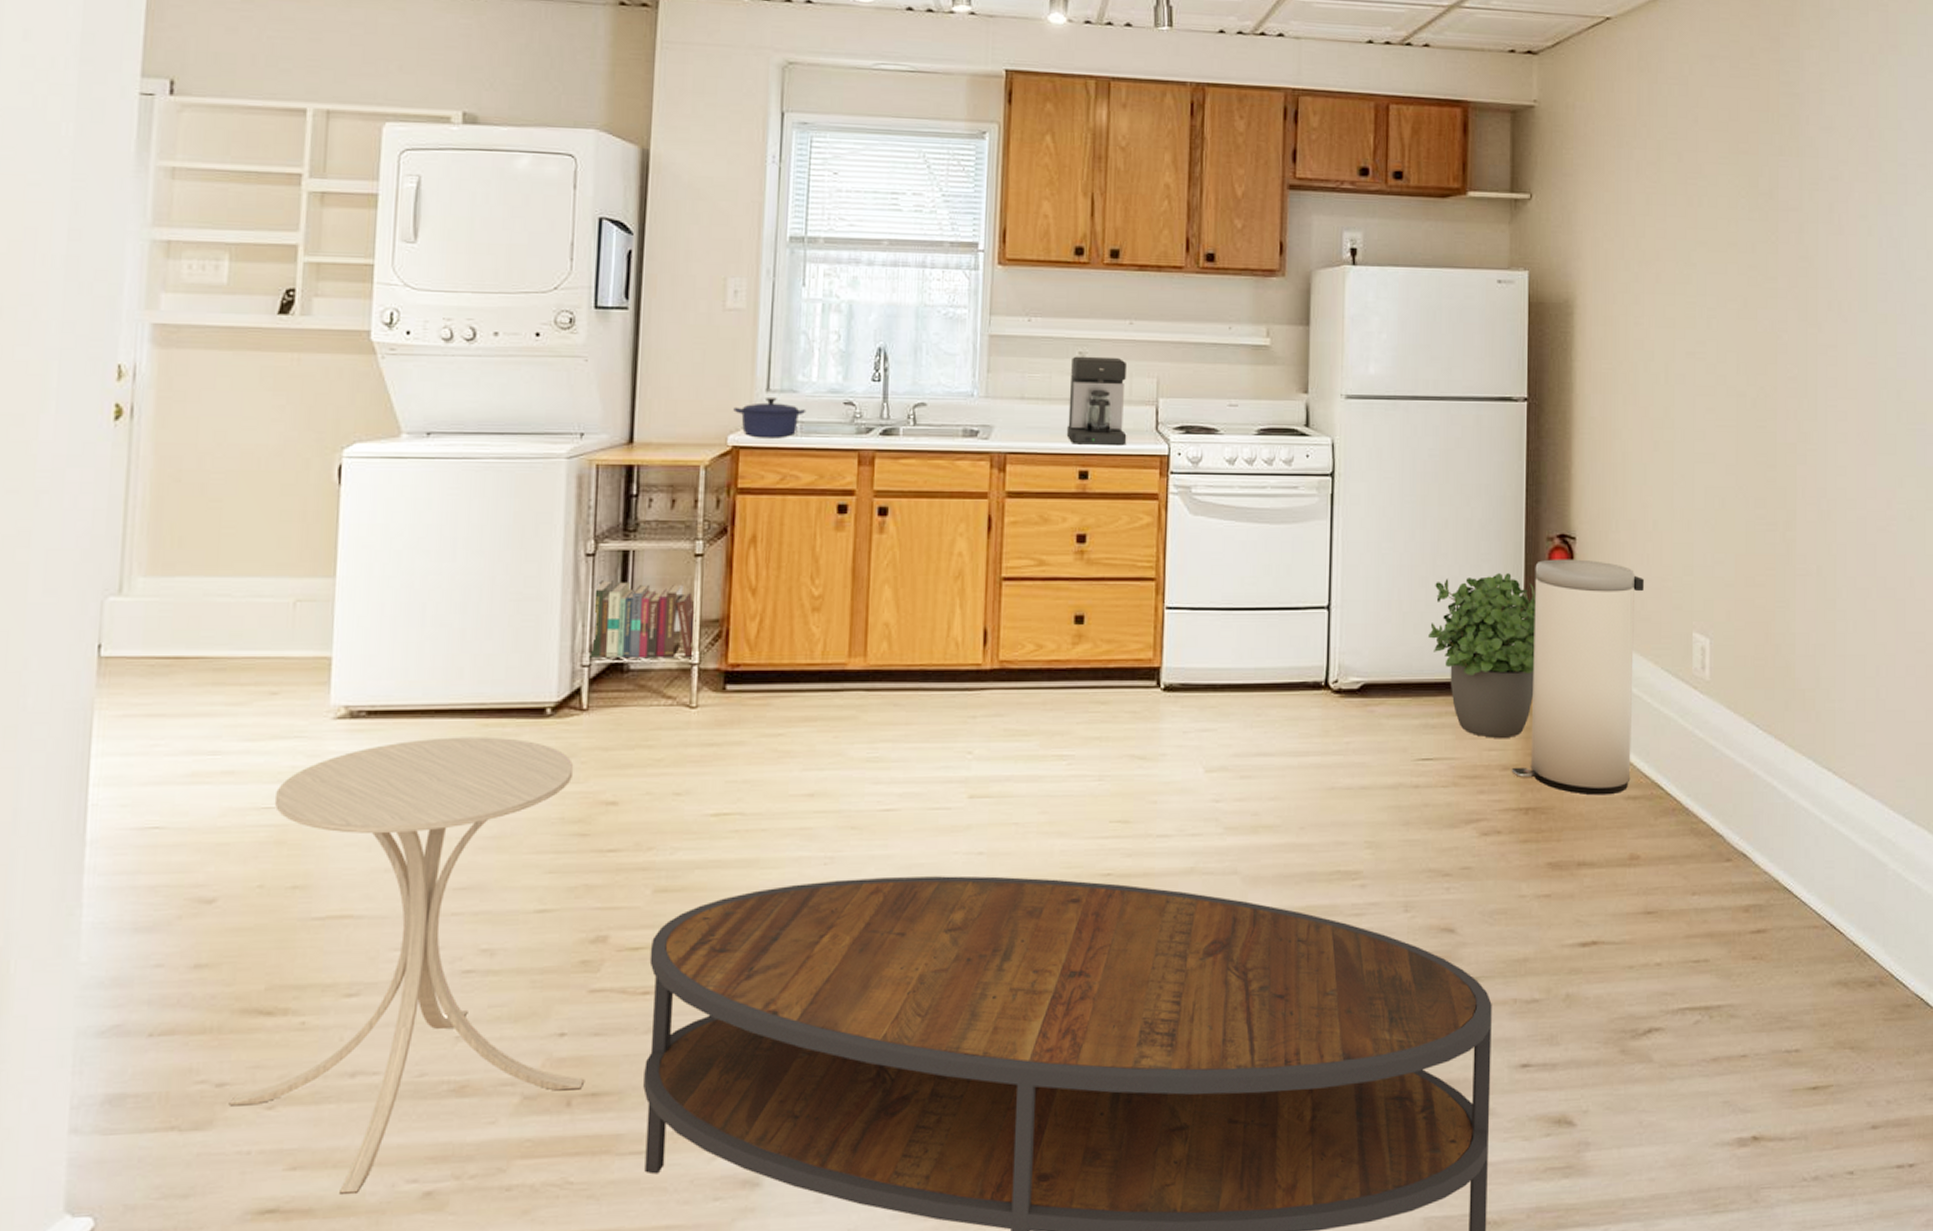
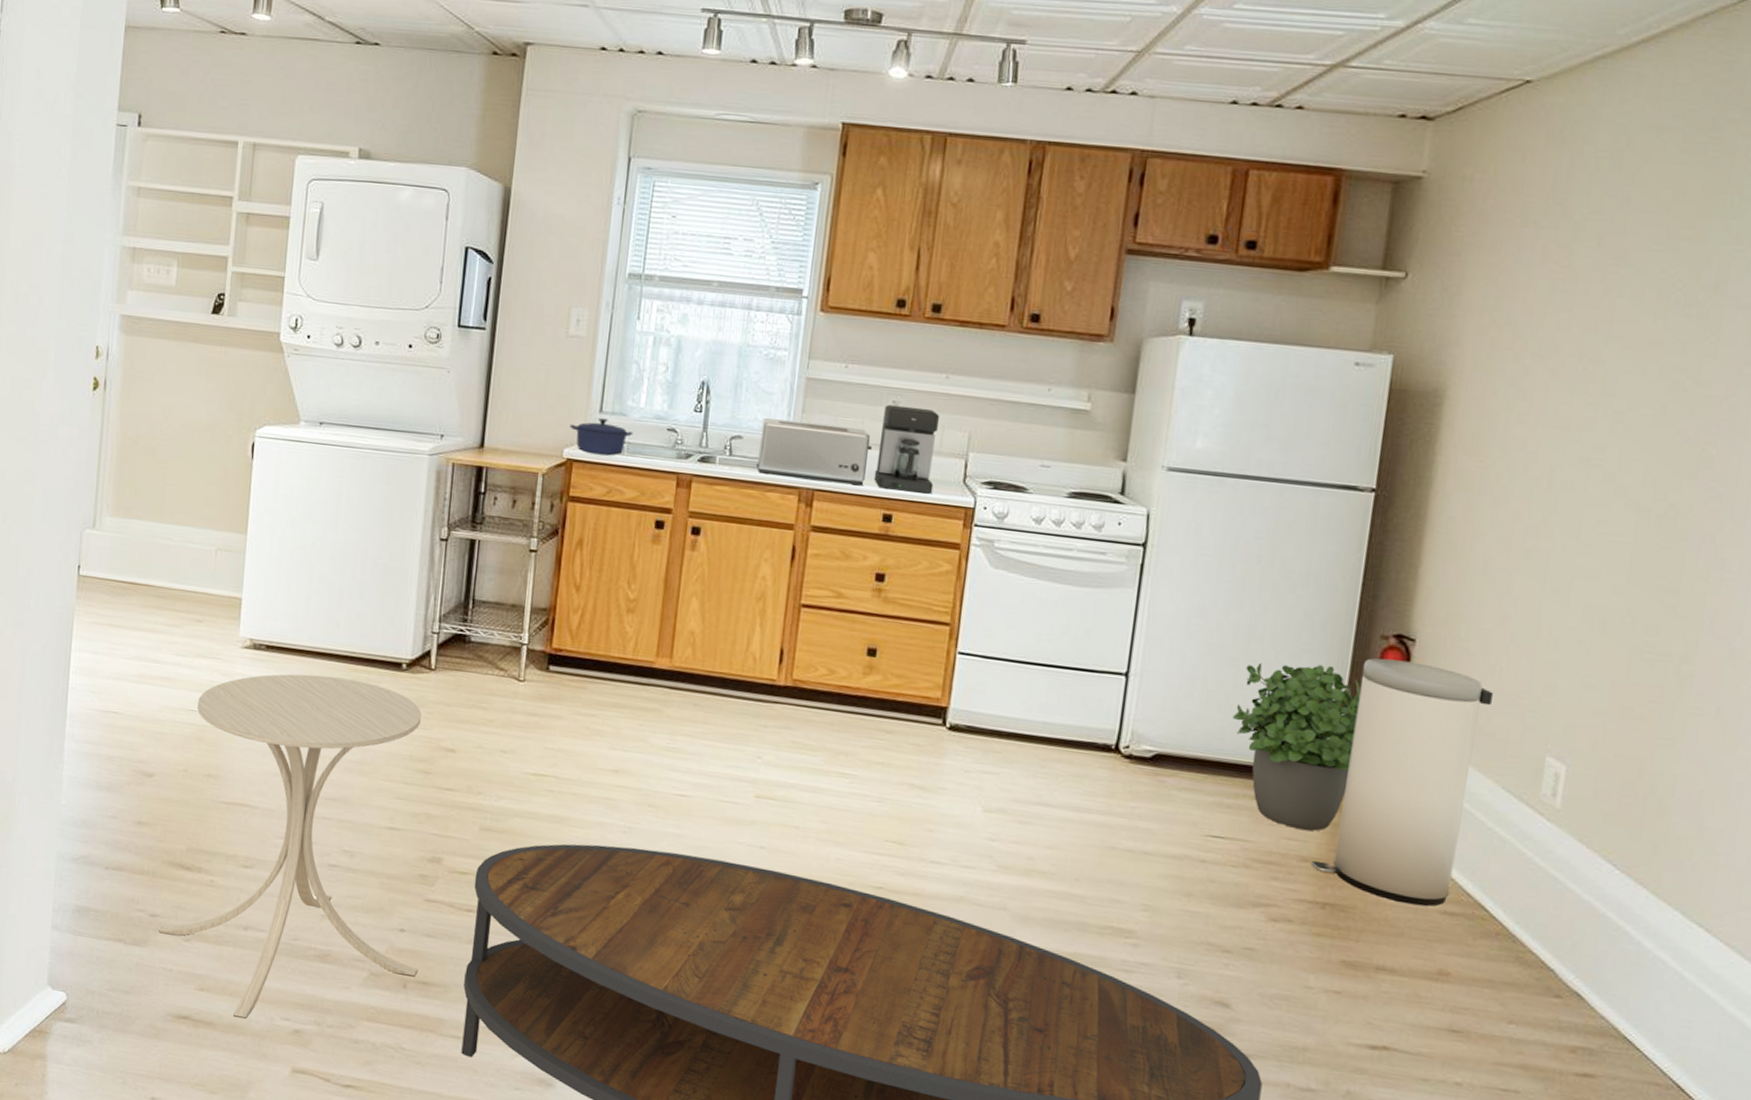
books: present [590,581,696,659] -> none [439,563,528,638]
toaster: none [942,382,1063,444] -> present [755,418,873,486]

